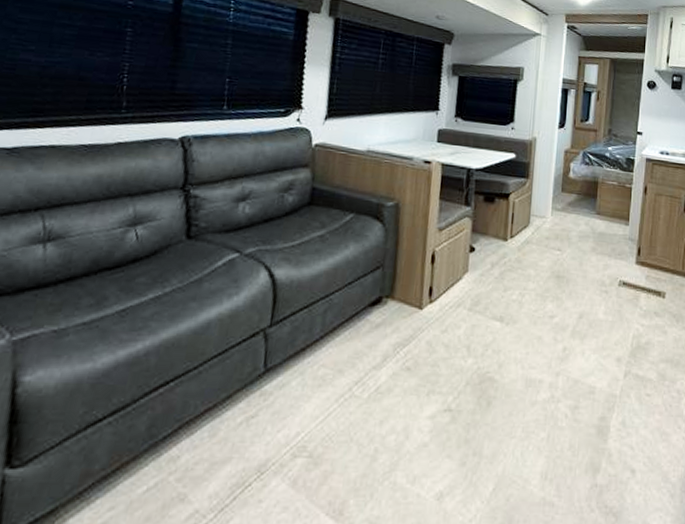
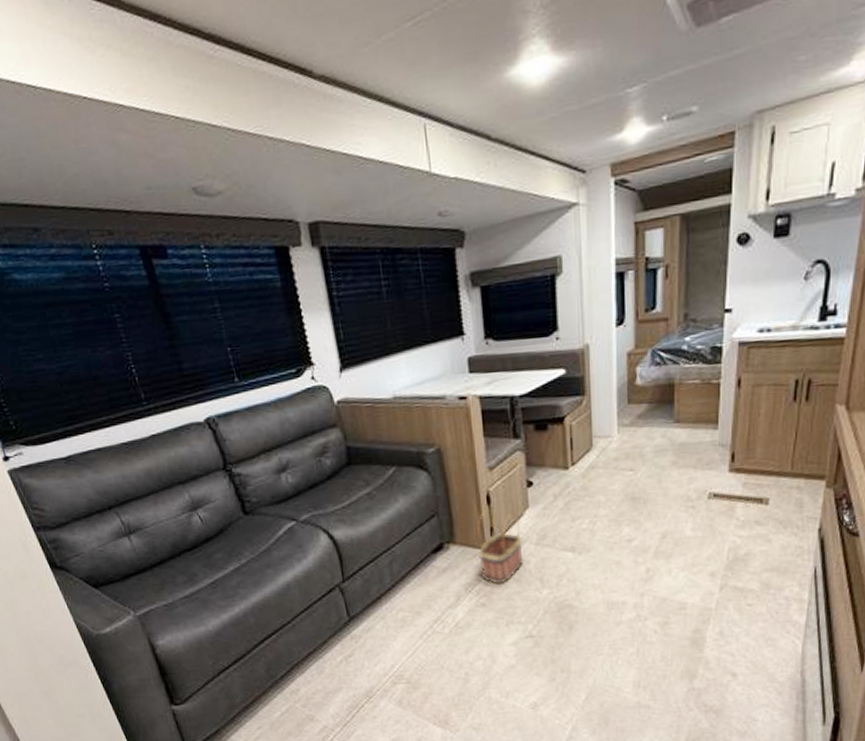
basket: none [411,267,459,348] -> present [476,508,524,584]

